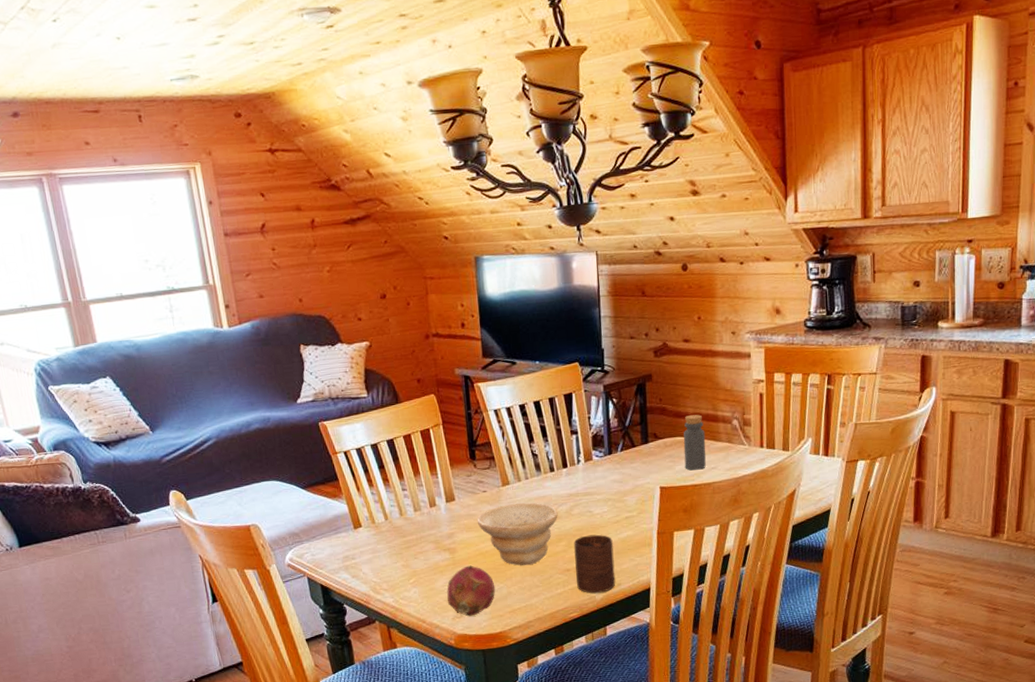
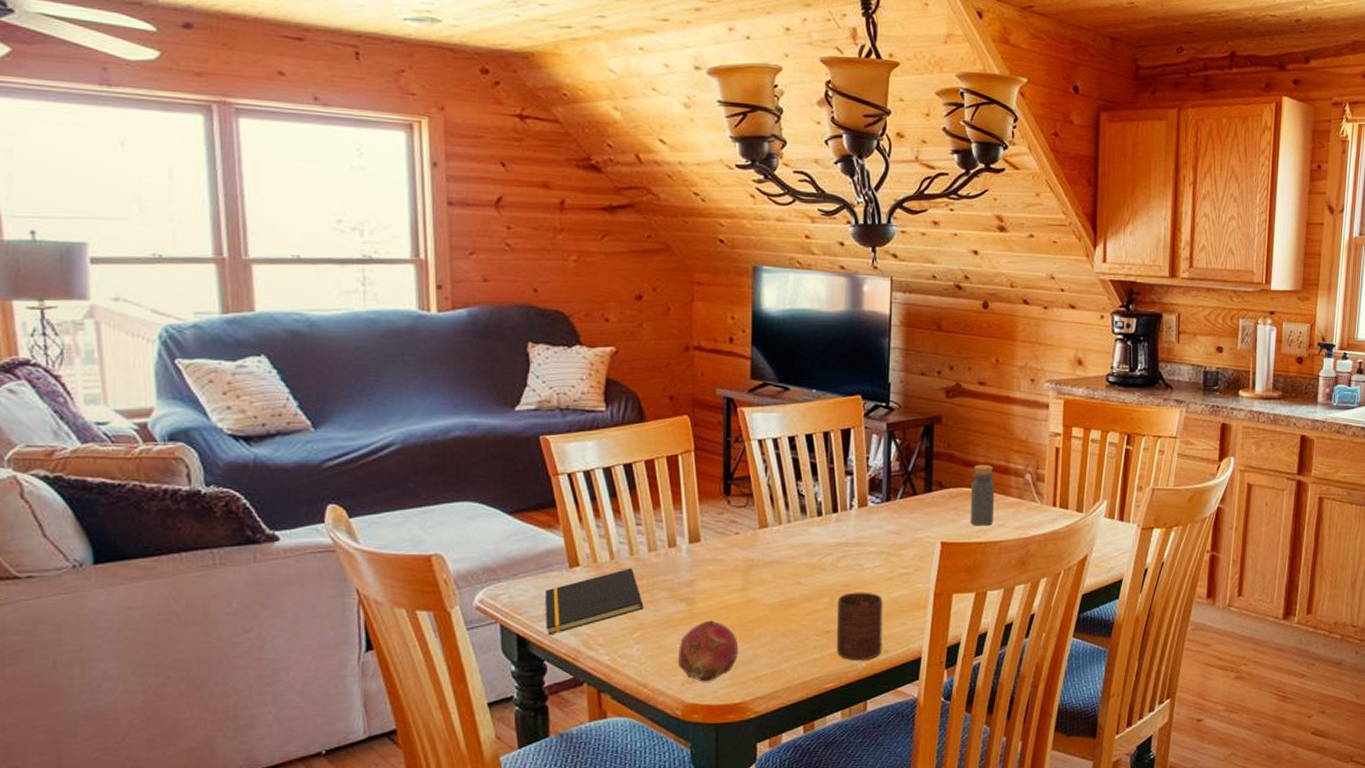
notepad: none [338,526,416,584] -> present [546,568,644,636]
bowl: present [477,502,558,566] -> none [724,550,822,624]

